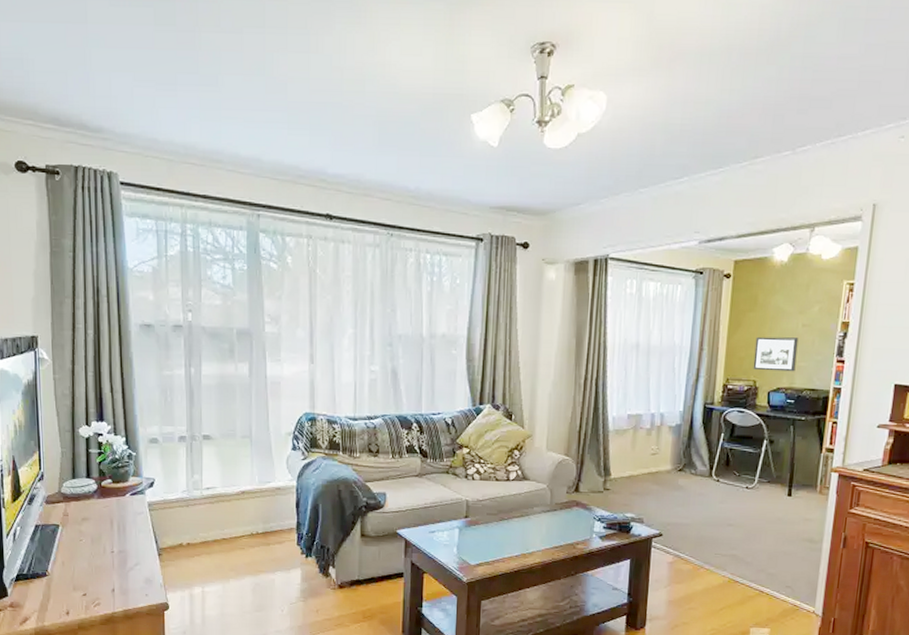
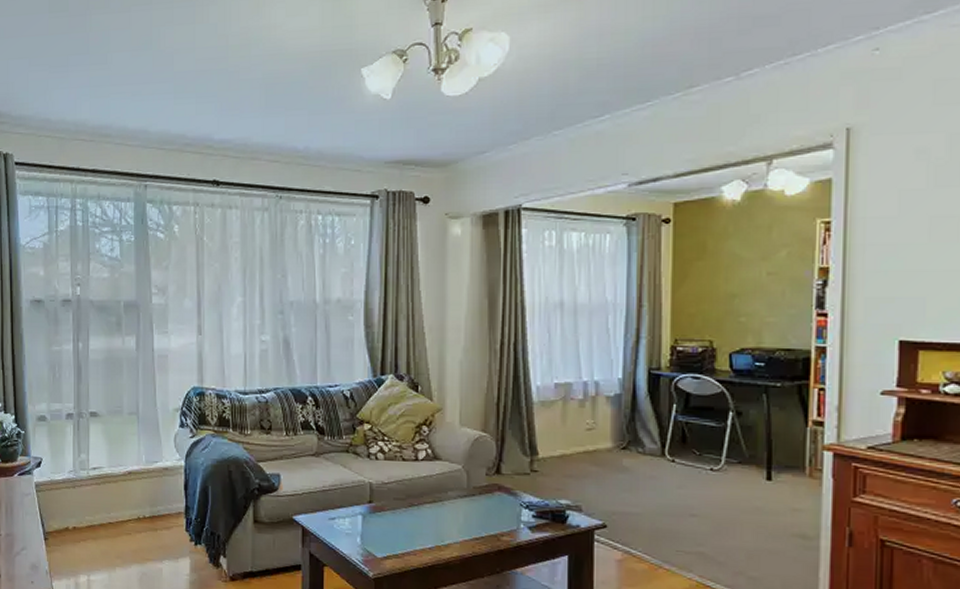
picture frame: present [753,336,799,372] -> none [707,289,764,329]

